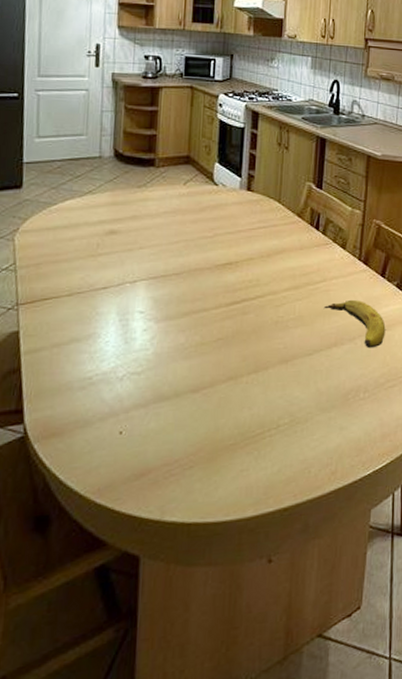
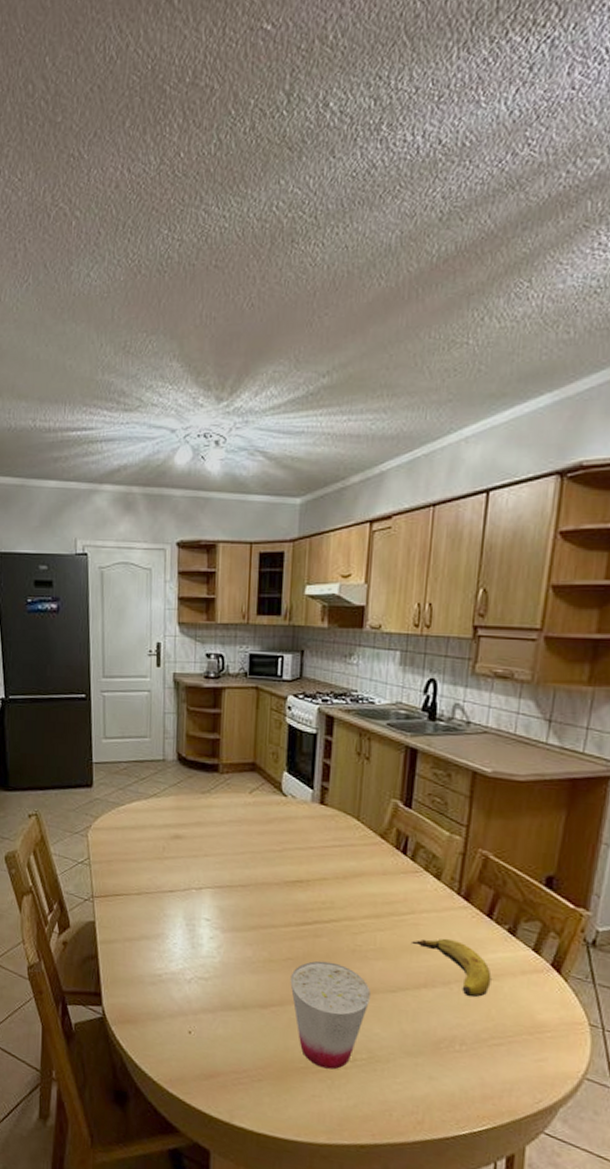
cup: none [220,336,292,441] -> present [290,960,372,1070]

